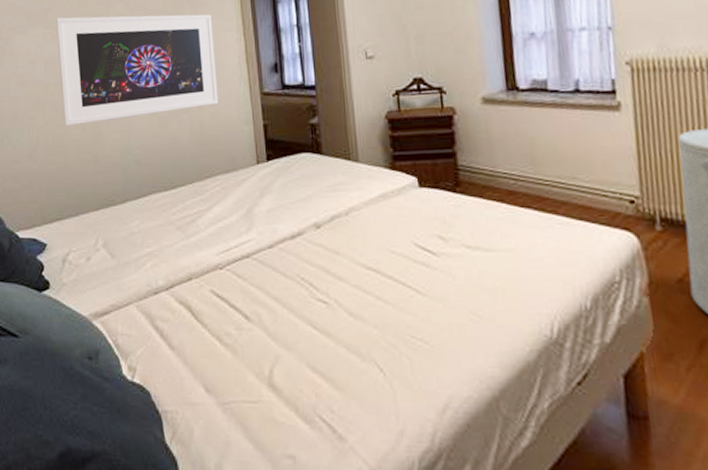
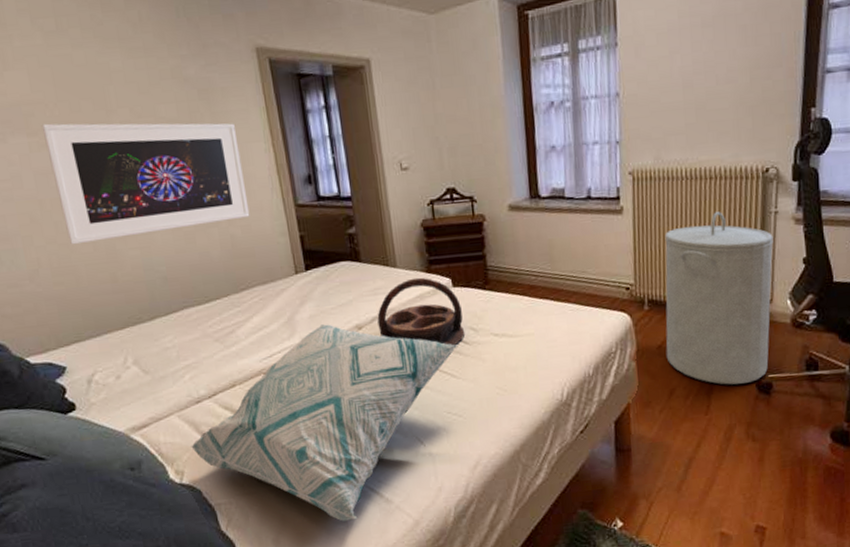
decorative pillow: none [145,220,425,456] -> present [191,324,459,522]
serving tray: none [336,174,433,256] -> present [377,277,465,346]

